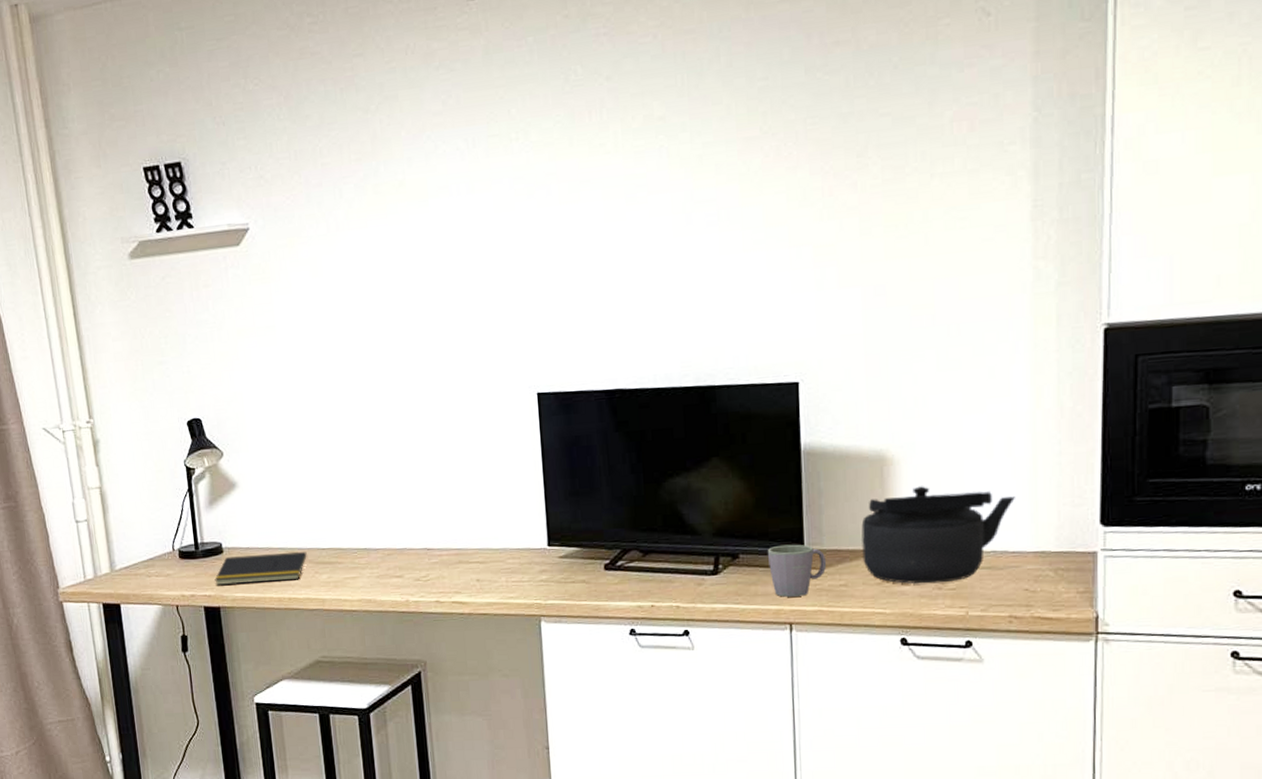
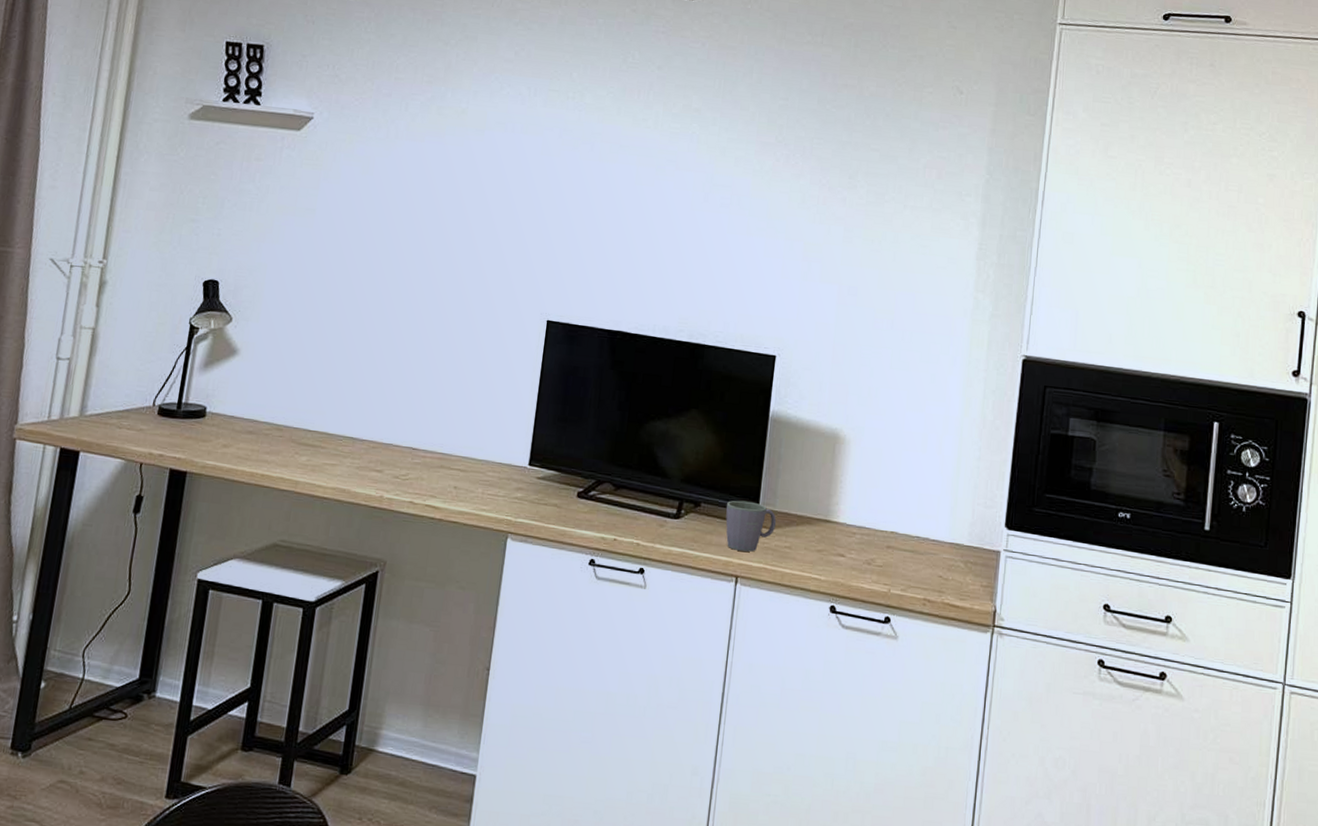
notepad: present [214,552,307,586] -> none [188,422,292,458]
kettle: present [861,486,1015,584] -> none [807,467,940,559]

